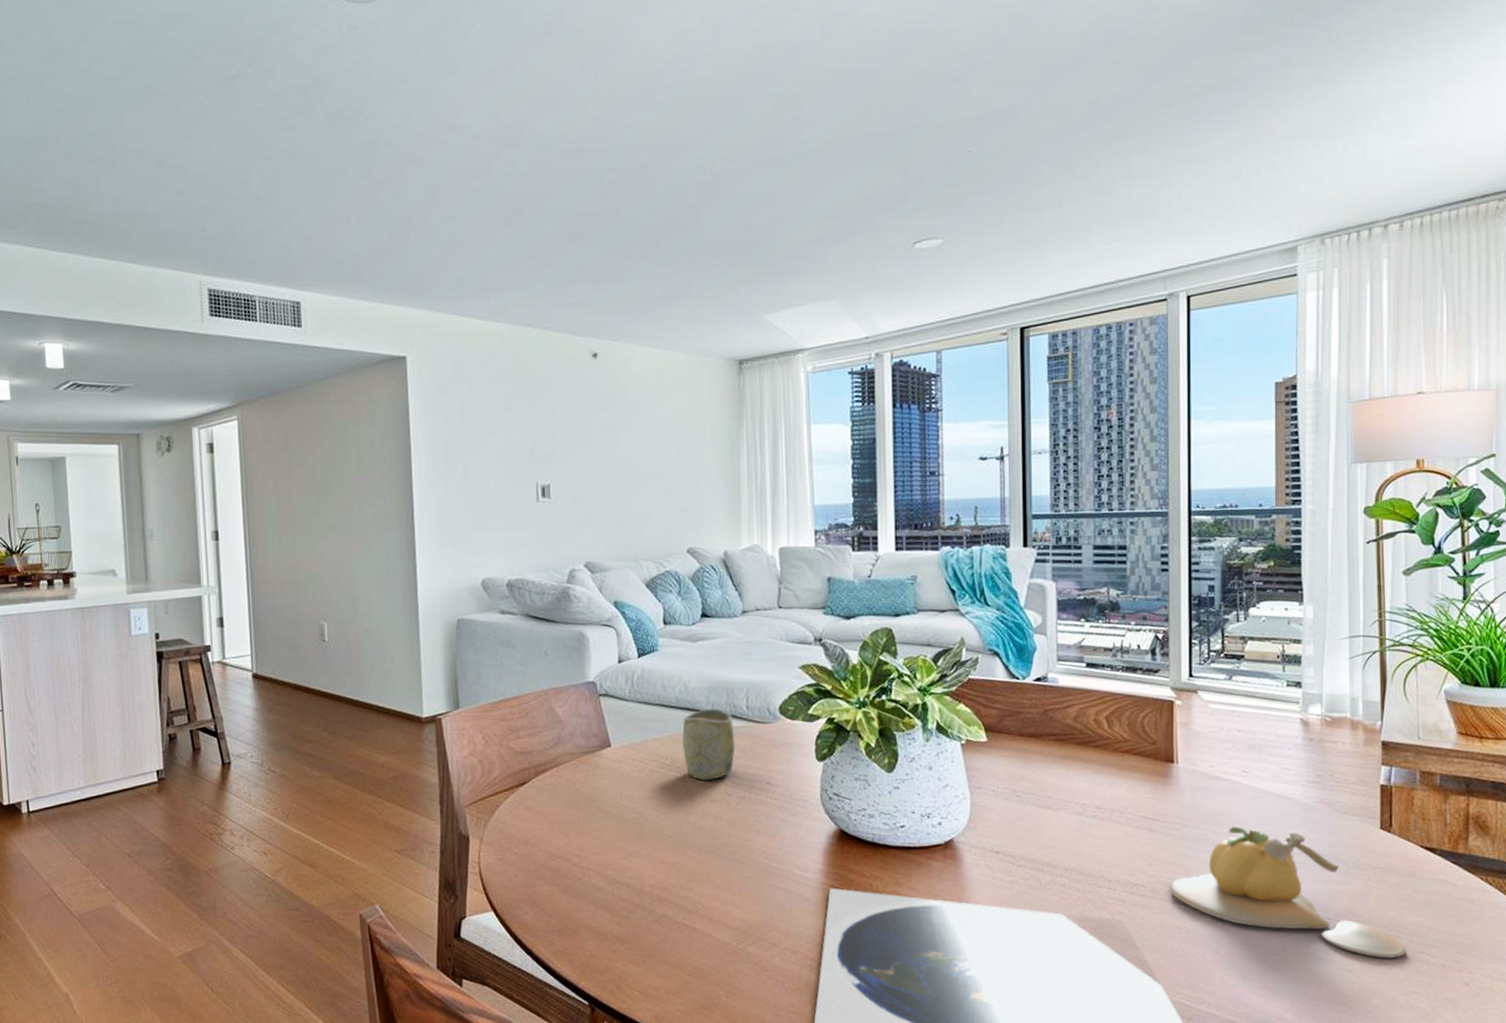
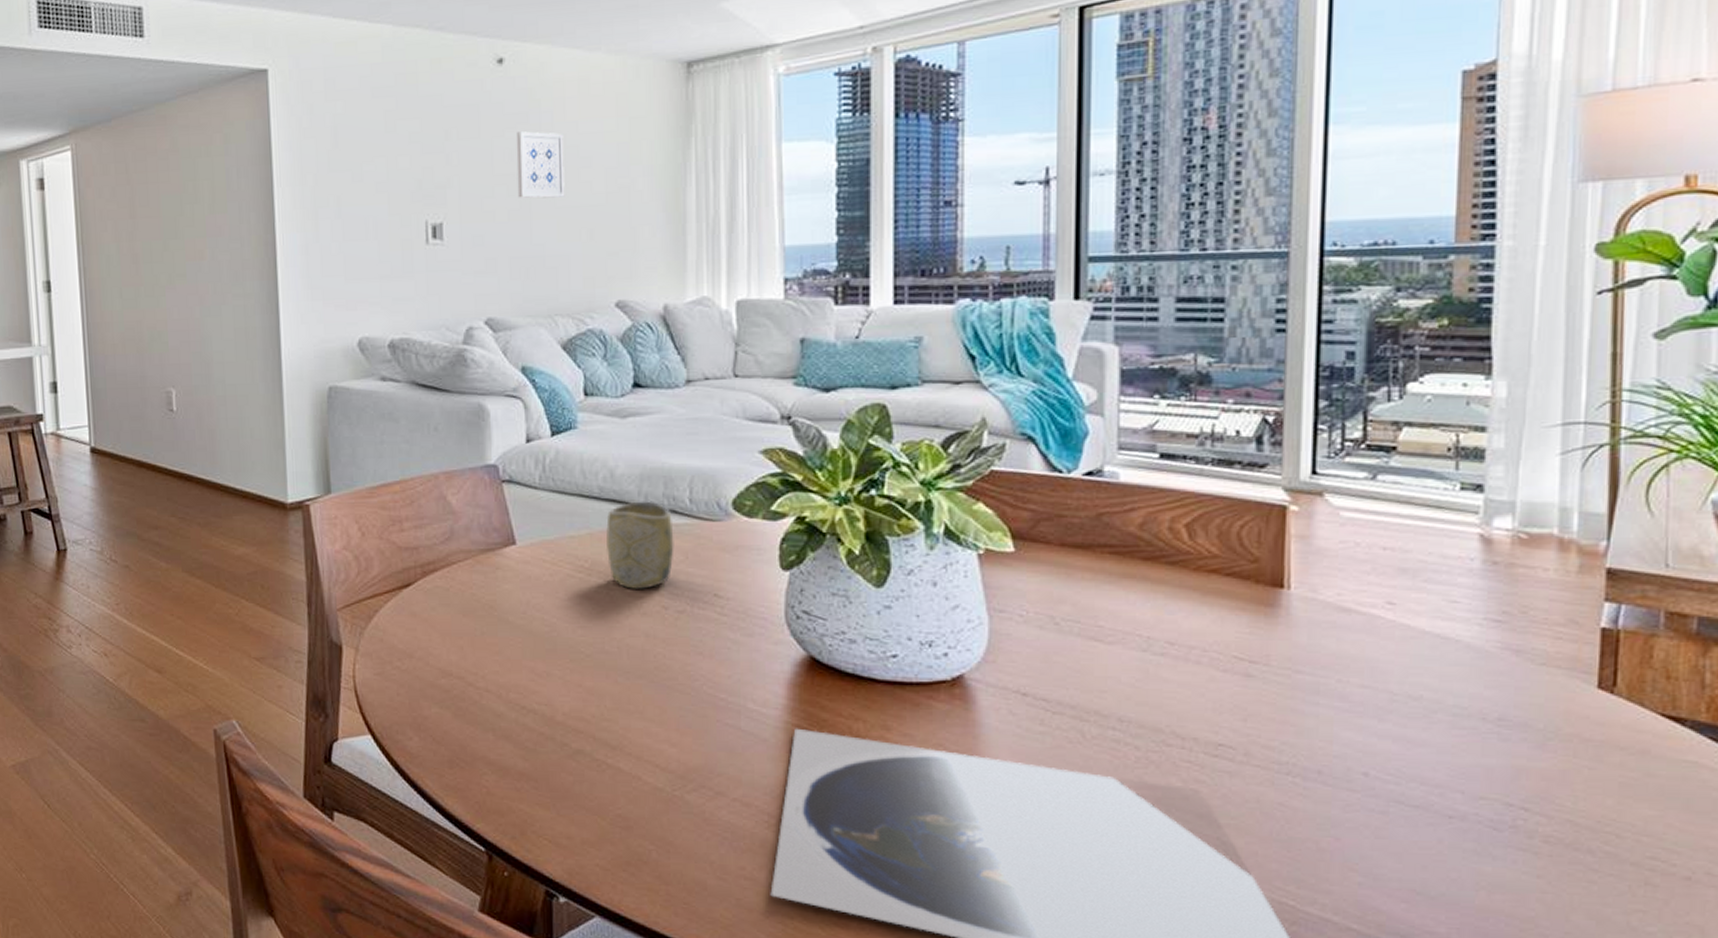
wall art: none [607,412,647,466] -> present [516,131,565,199]
decorative pumpkin: present [1169,826,1406,959] -> none [1270,675,1630,864]

